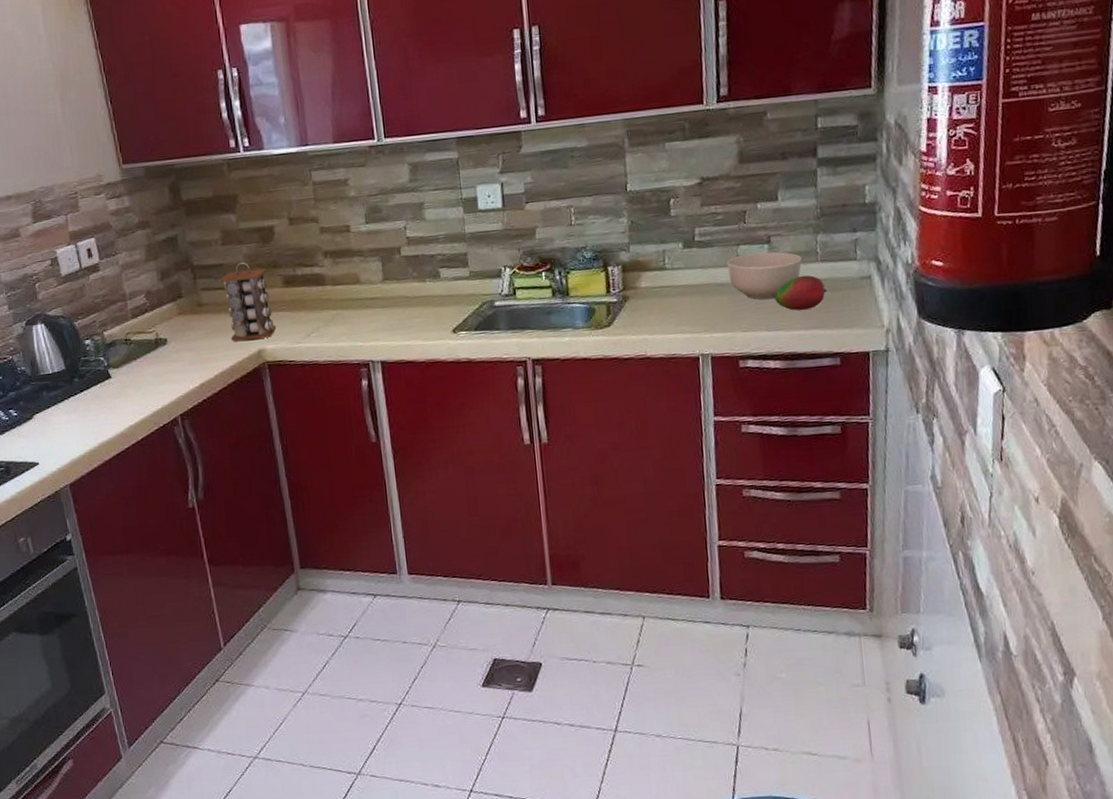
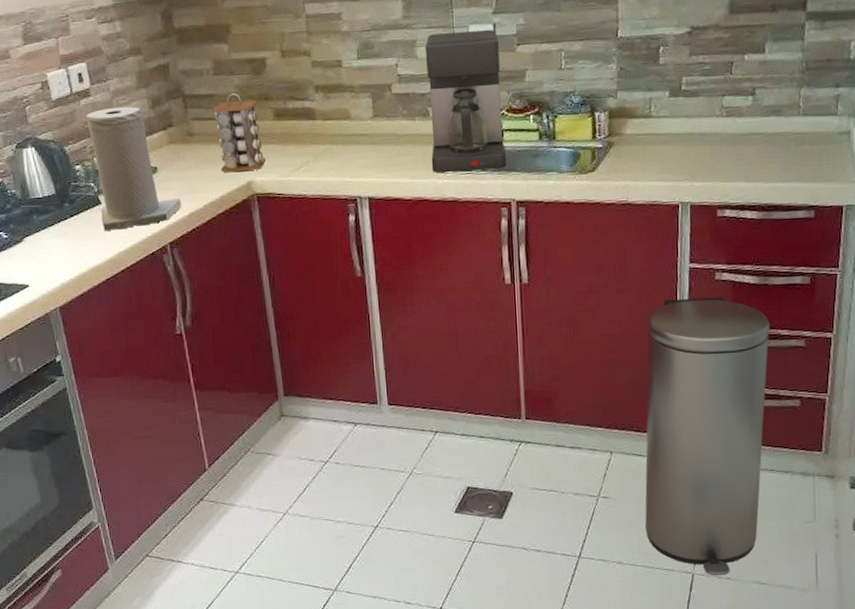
paper towel: none [95,279,192,406] -> present [86,106,182,232]
coffee maker: none [432,189,520,334] -> present [424,30,506,173]
pedal bin: none [673,449,804,747] -> present [645,296,770,575]
bowl: present [726,251,803,300] -> none [711,103,785,151]
fruit: present [775,275,827,311] -> none [756,128,807,163]

